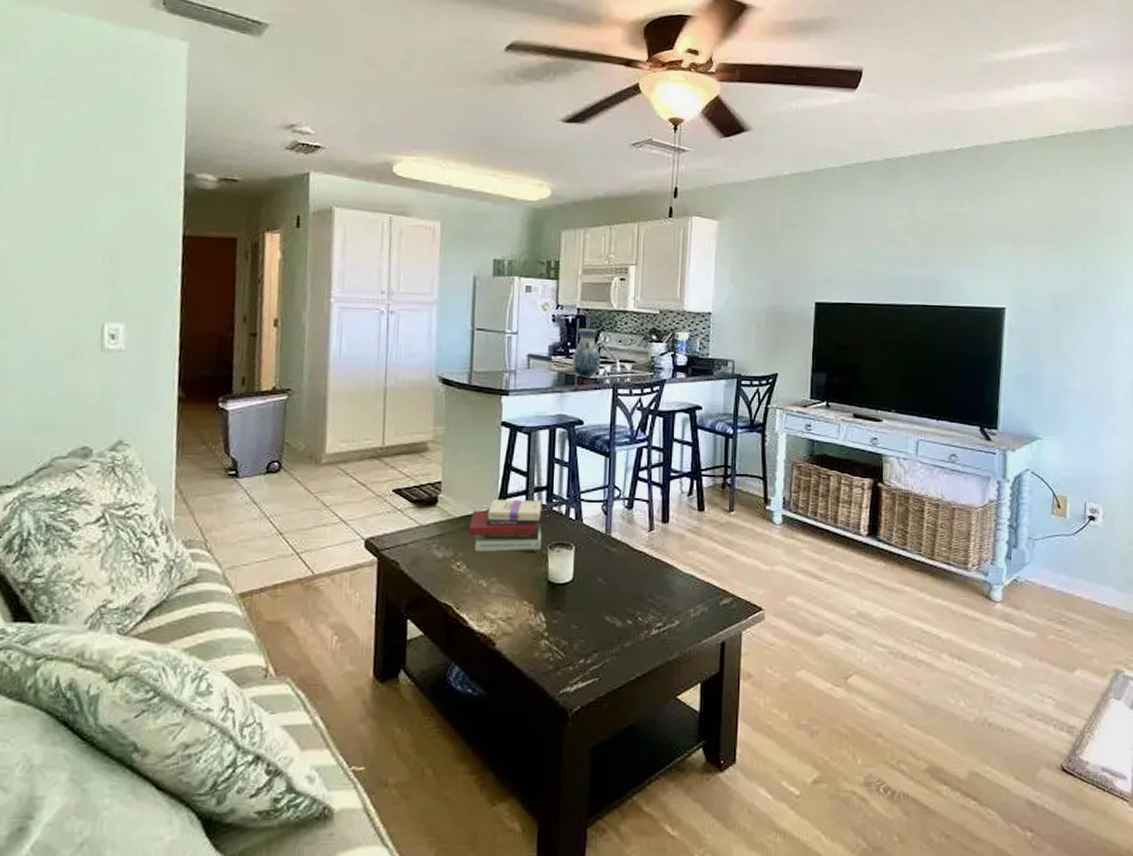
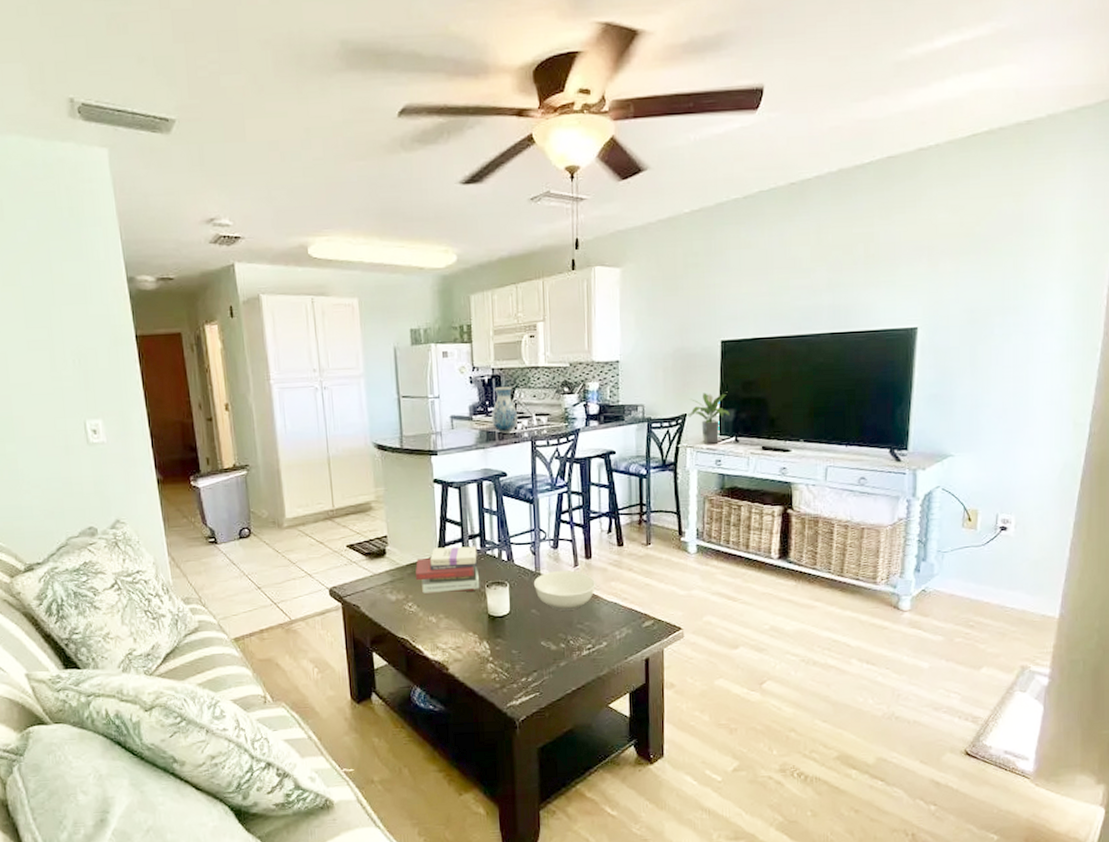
bowl: none [602,535,672,581] -> present [533,570,597,611]
potted plant: none [779,353,822,409] -> present [688,391,730,445]

